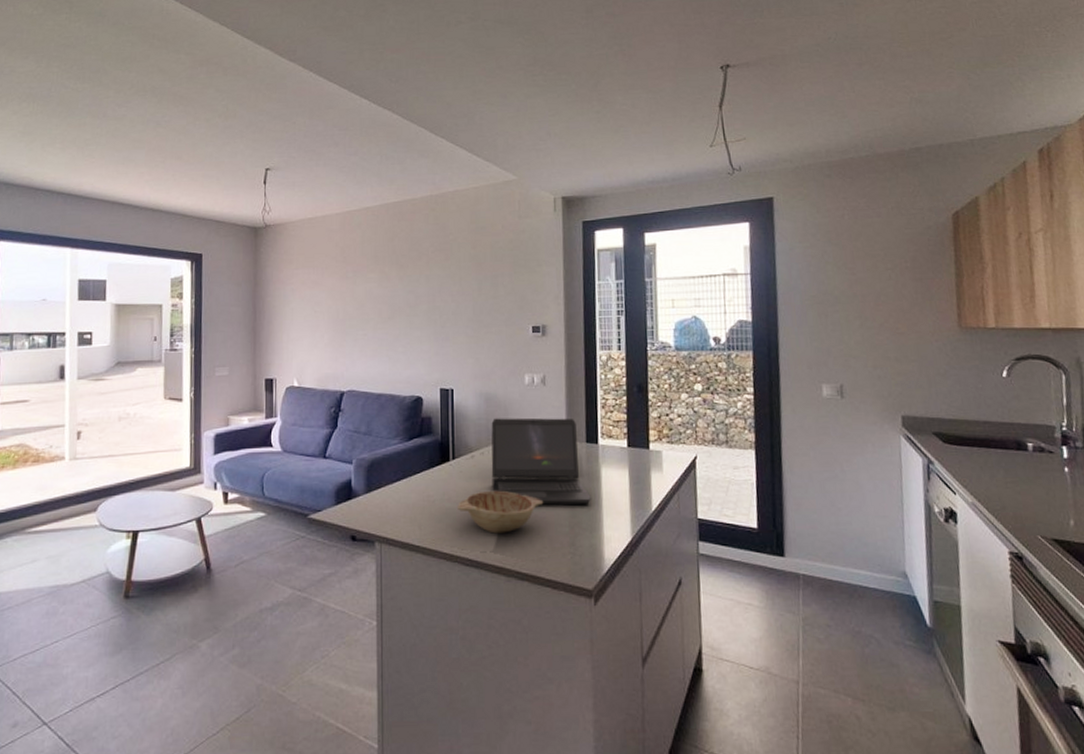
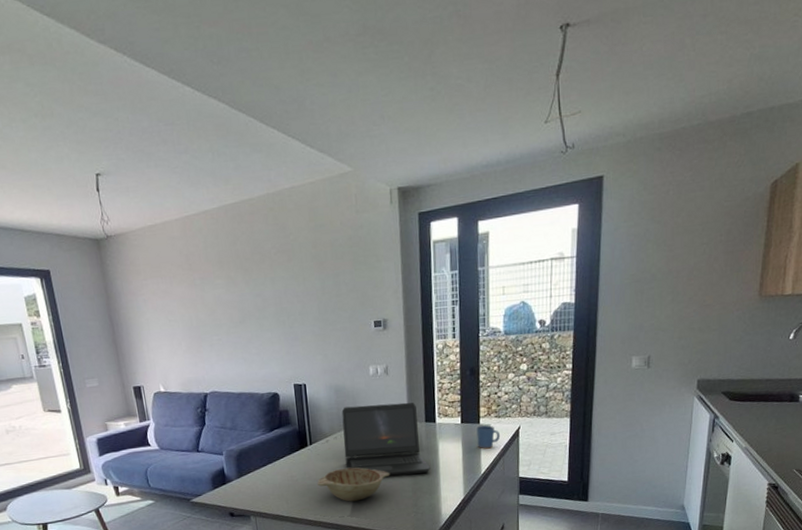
mug: none [645,452,674,480] -> present [476,425,501,449]

